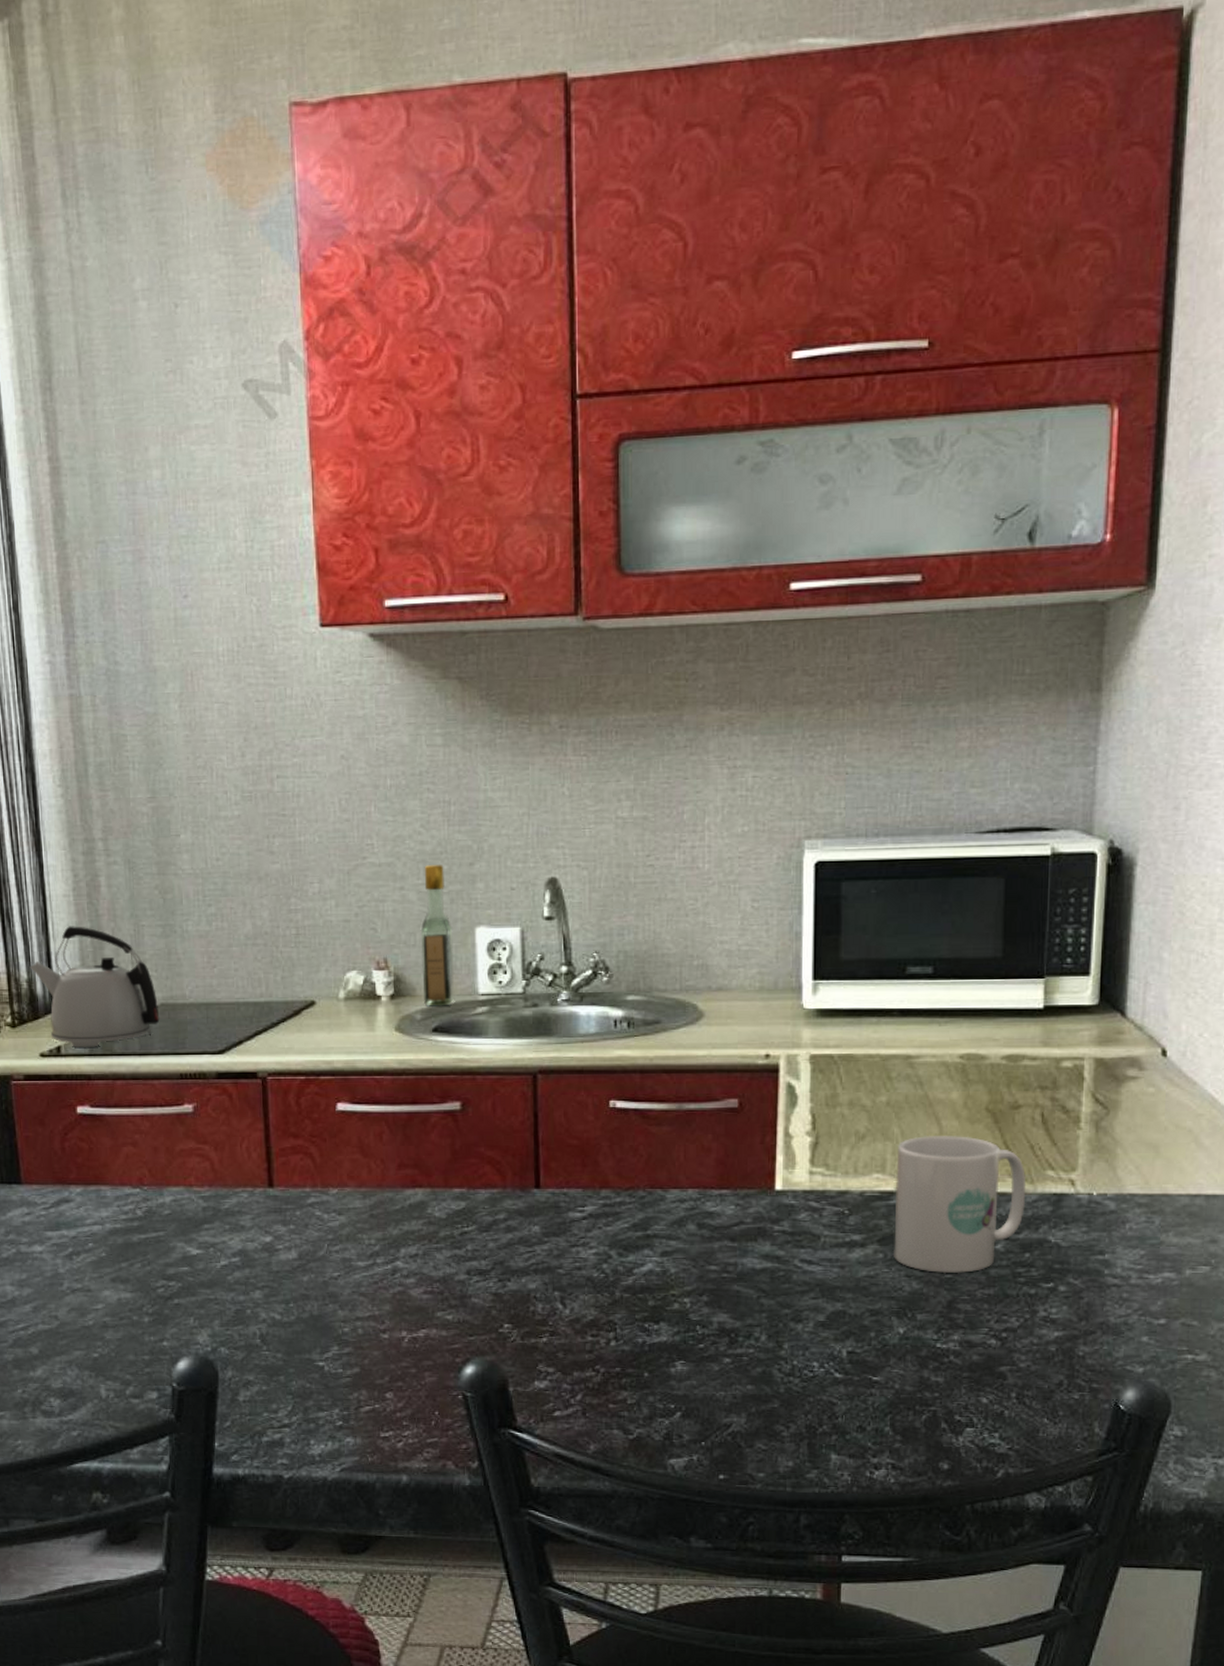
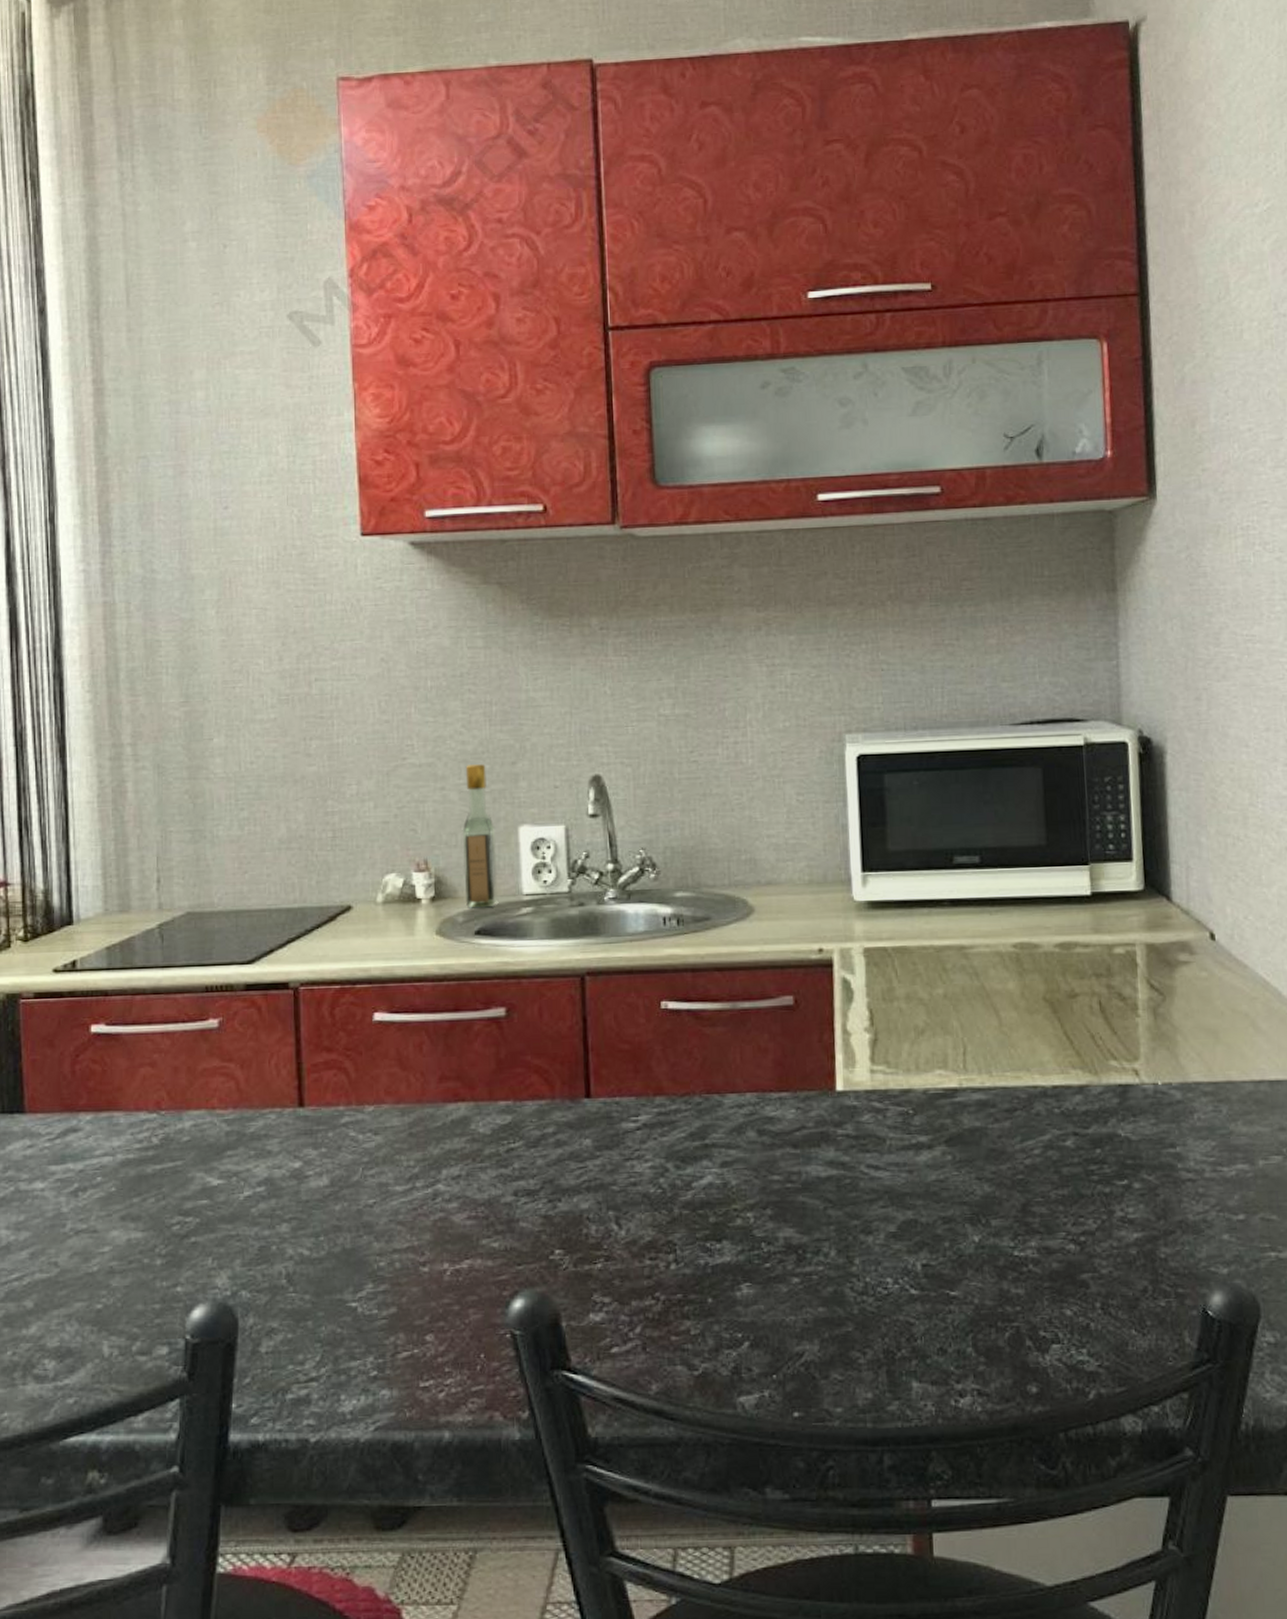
kettle: present [29,926,160,1047] -> none [46,833,185,961]
mug: present [892,1135,1027,1274] -> none [957,1027,1092,1175]

